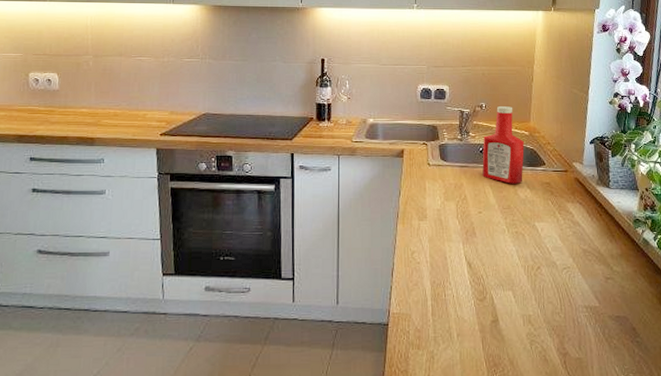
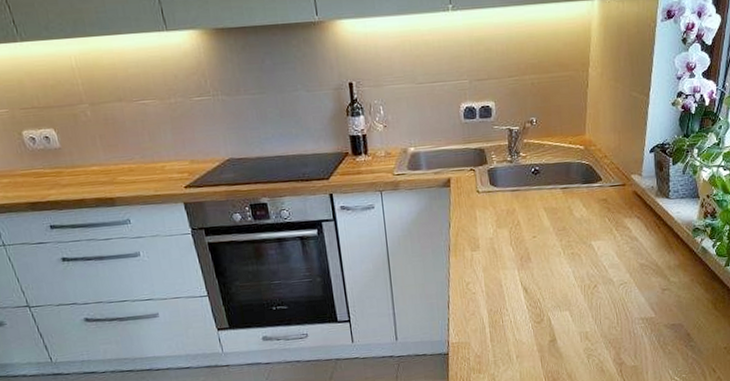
ketchup bottle: present [482,106,524,184] -> none [535,119,580,204]

